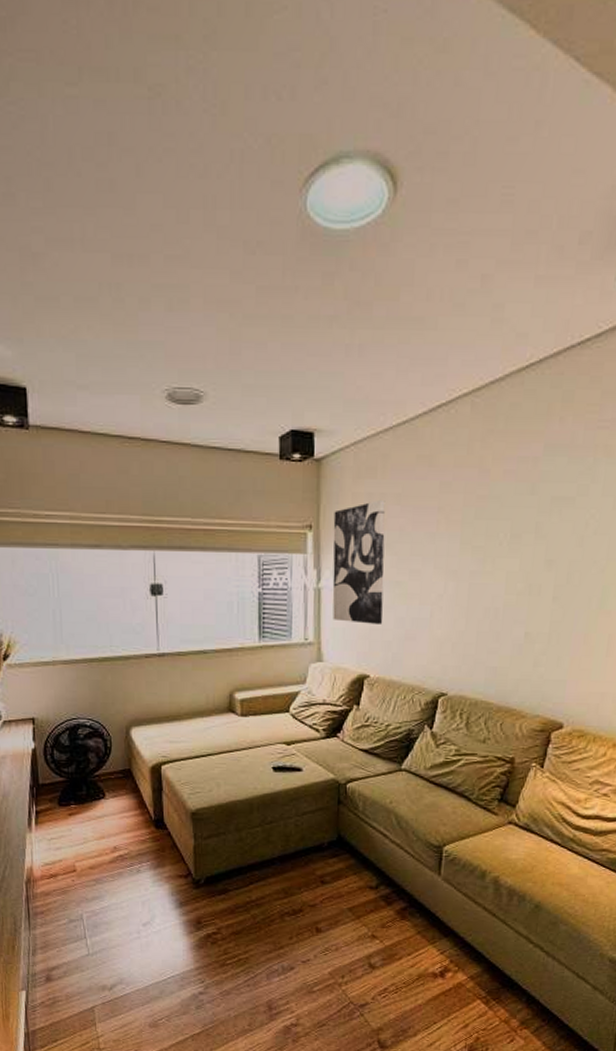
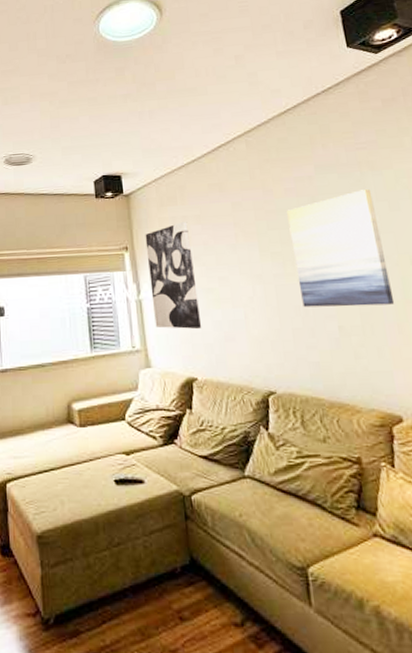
wall art: none [494,480,599,614] -> present [287,189,395,308]

